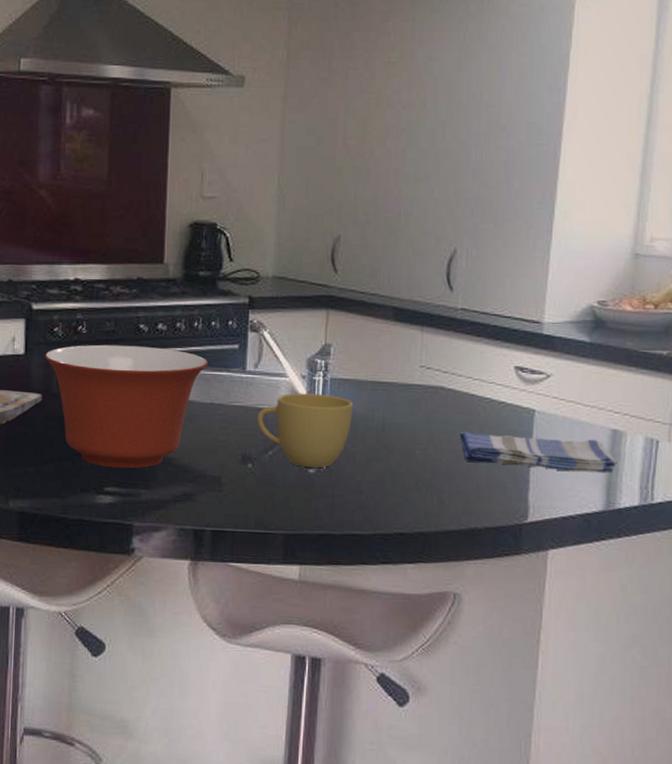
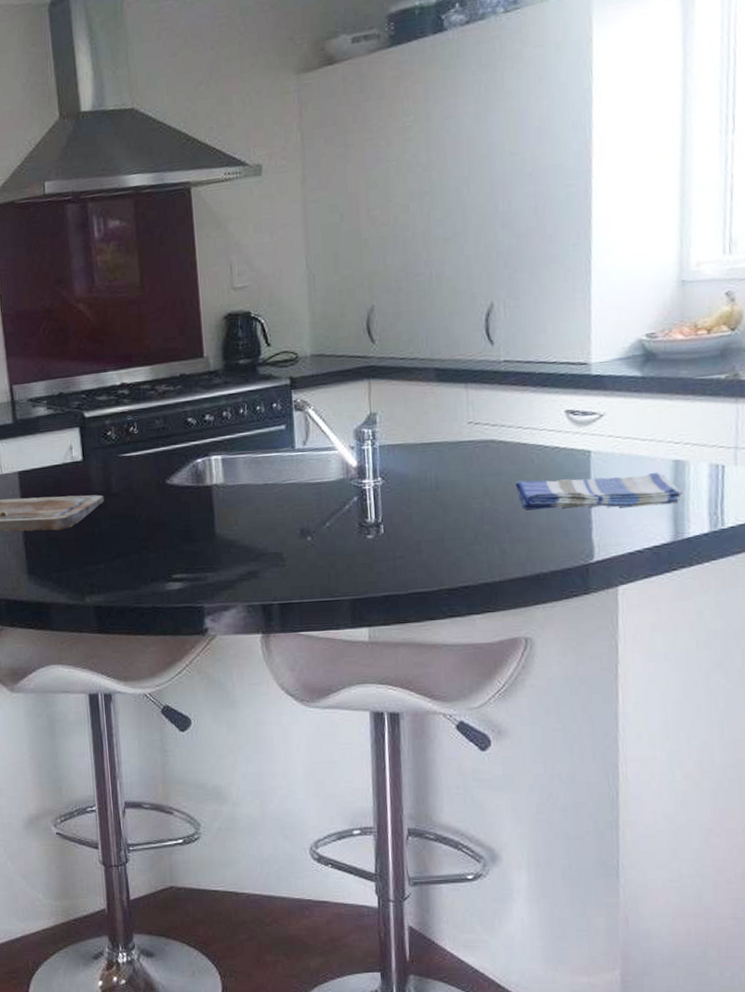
mixing bowl: present [44,344,209,468] -> none [101,437,258,556]
cup: present [257,393,354,468] -> none [310,462,406,534]

